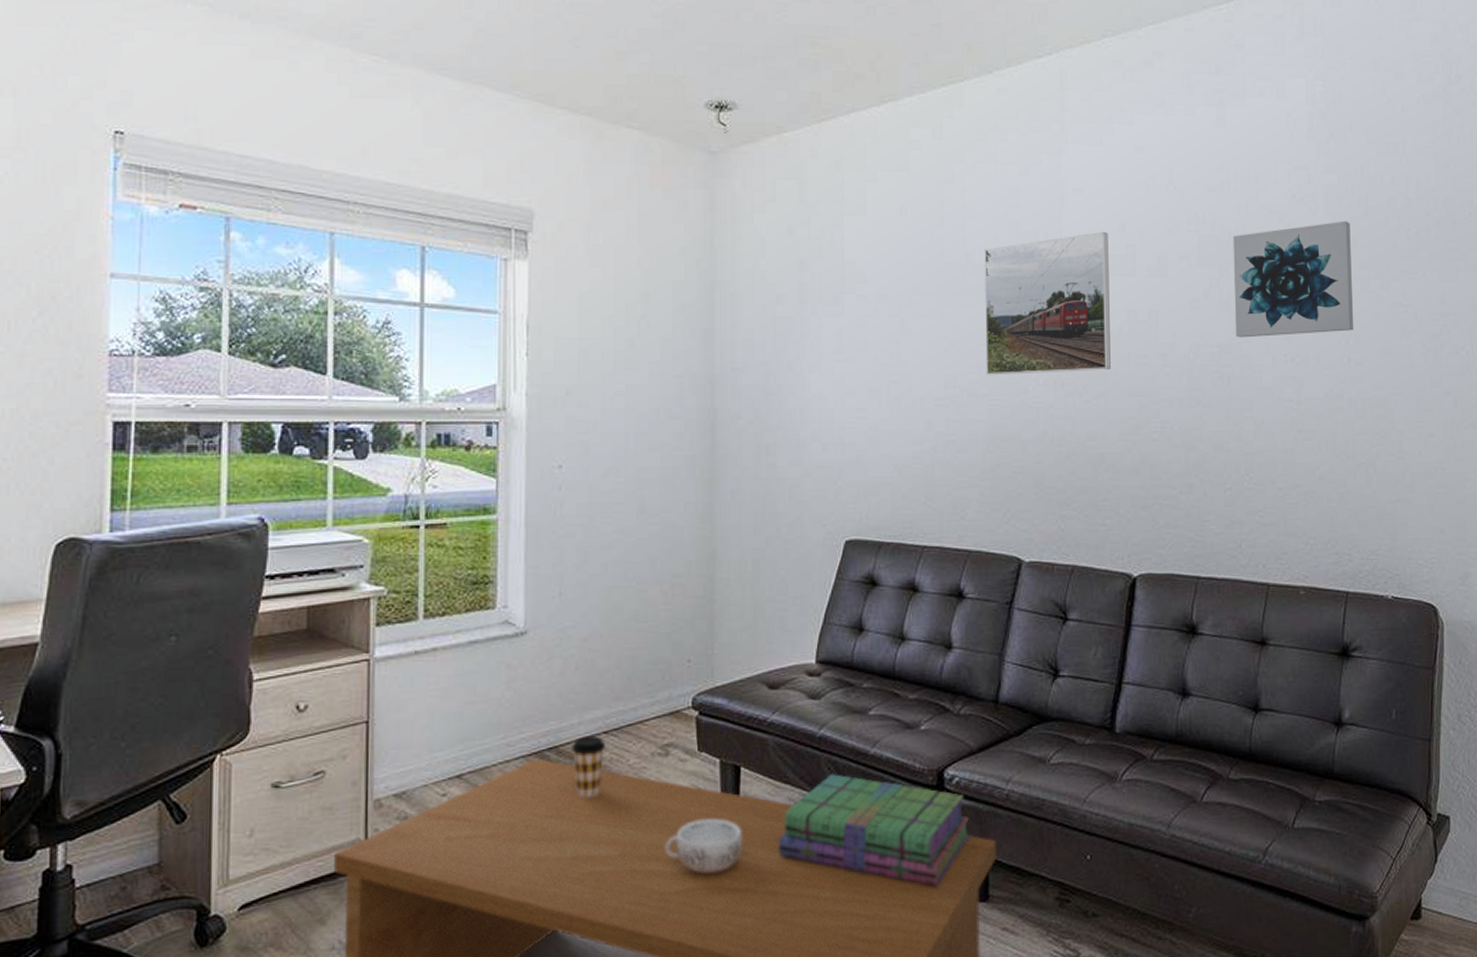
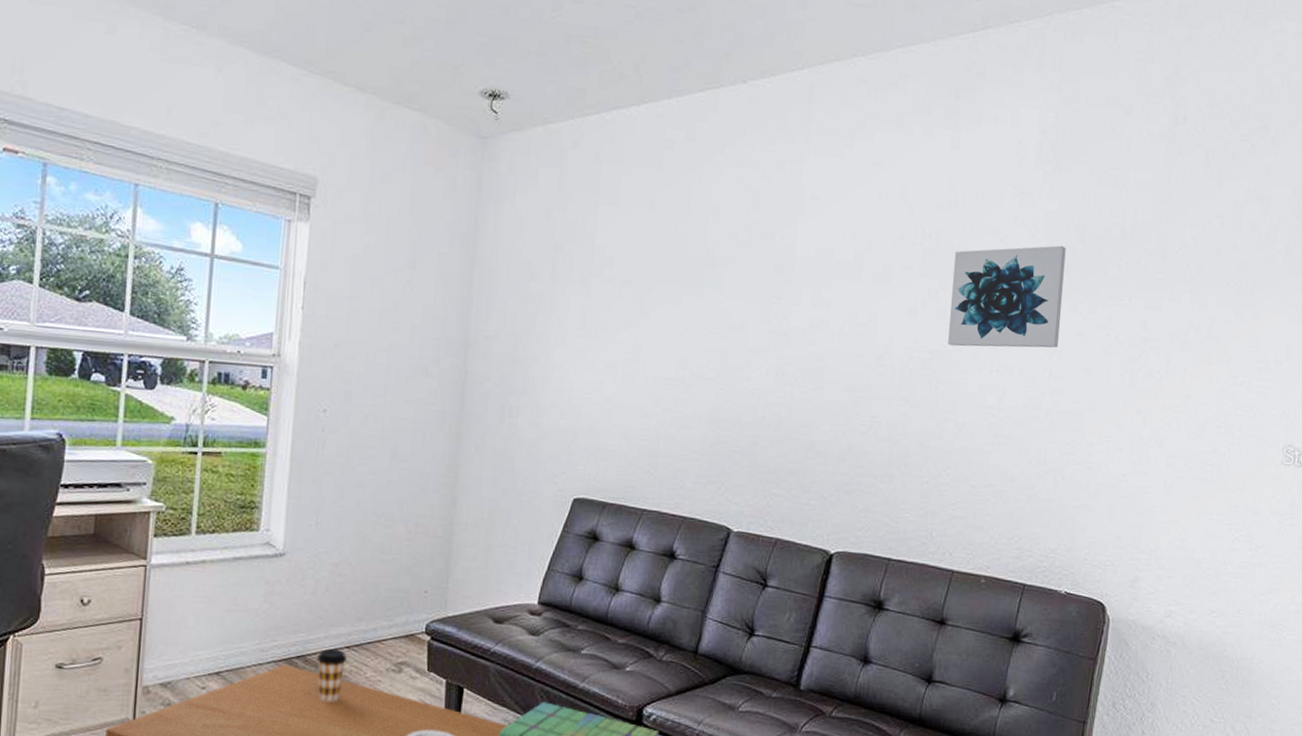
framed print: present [985,231,1111,376] -> none [714,237,840,365]

